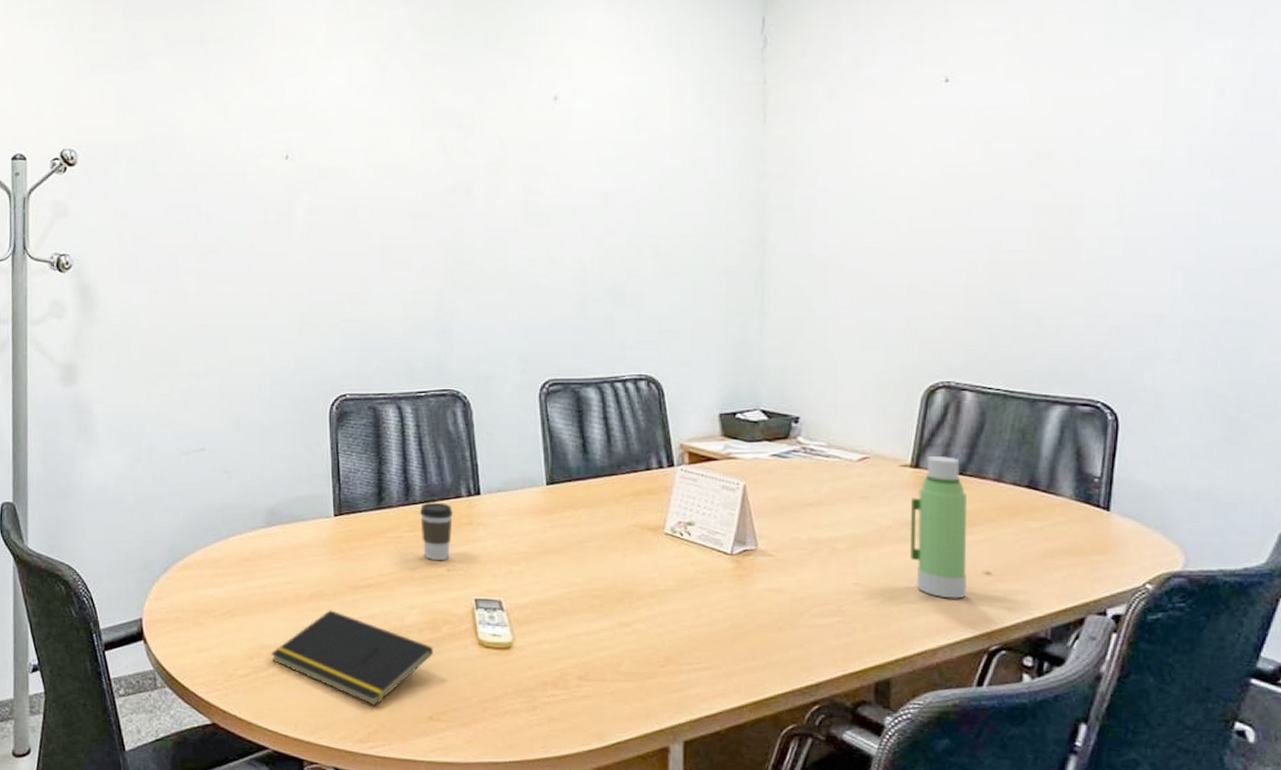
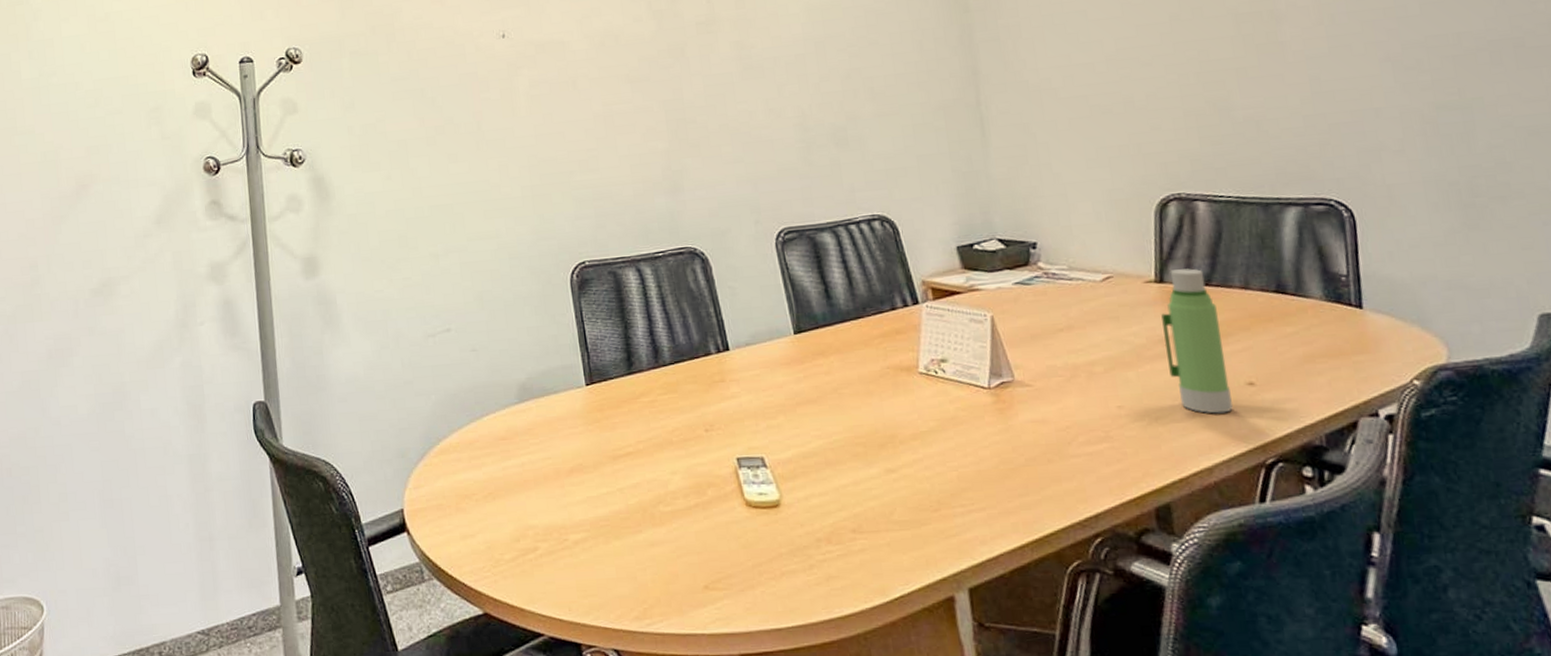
notepad: present [271,609,433,706] -> none [537,482,701,580]
coffee cup: present [420,502,453,561] -> none [671,361,706,422]

